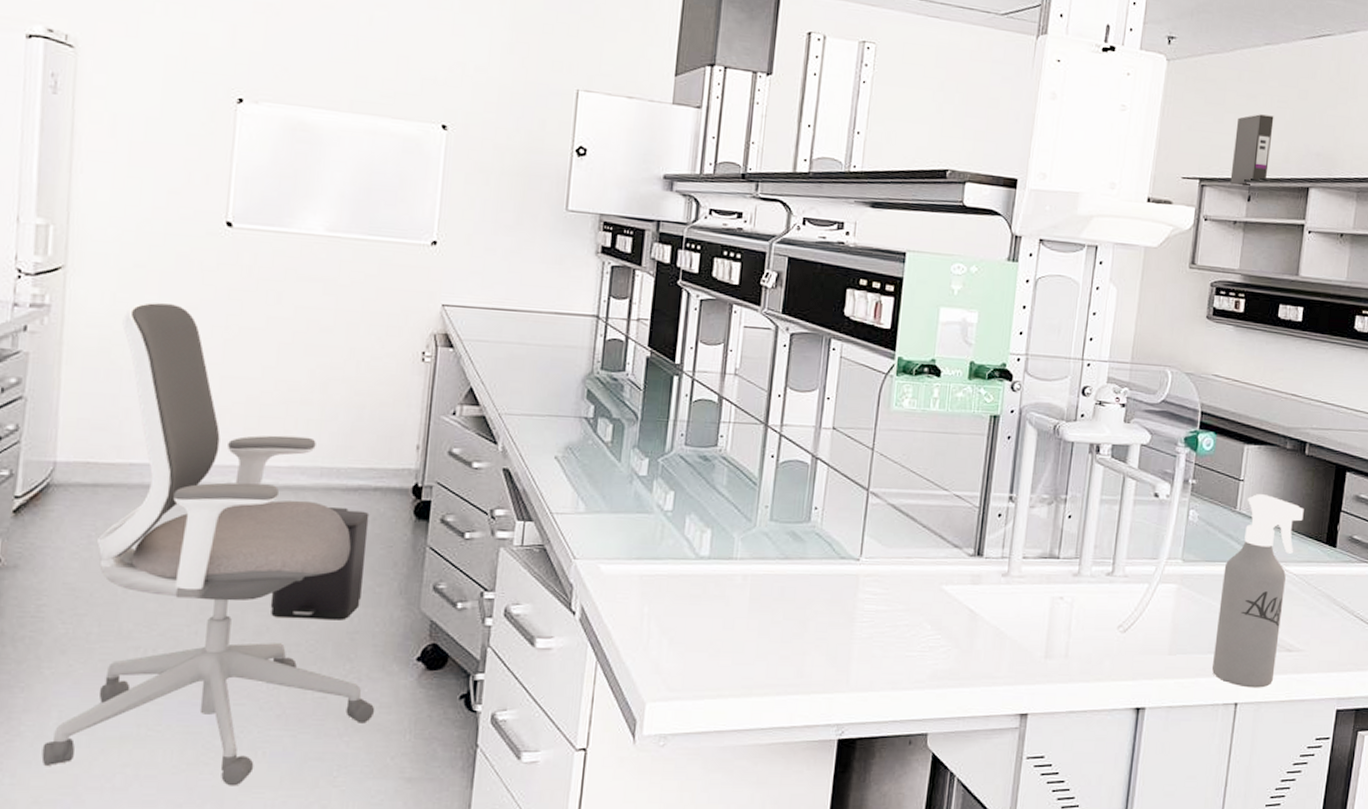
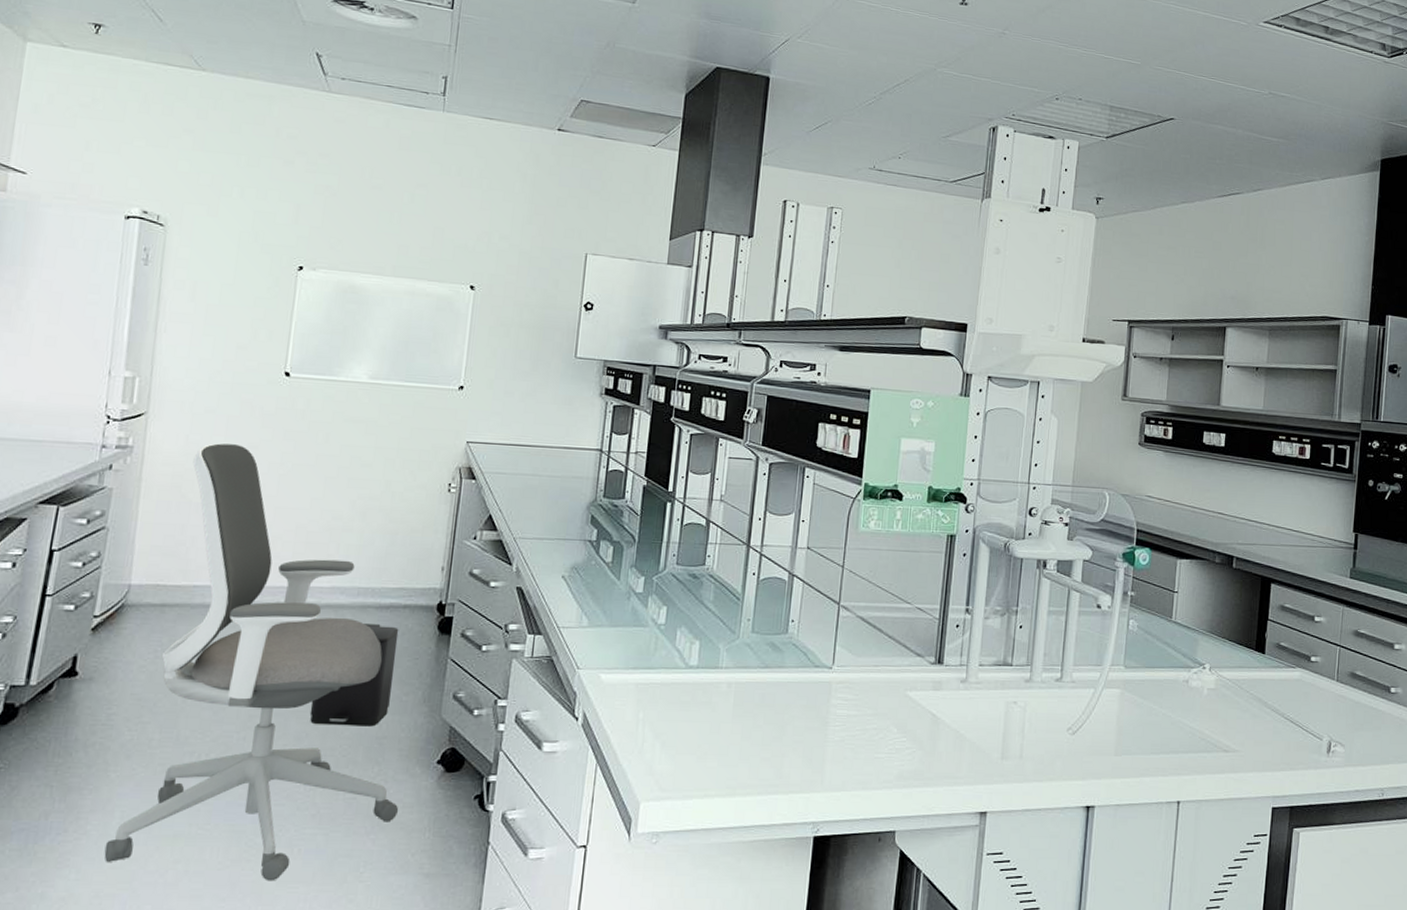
spray bottle: present [1212,494,1304,688] -> none [1156,605,1234,787]
binder: present [1230,114,1274,187] -> none [1155,263,1192,327]

